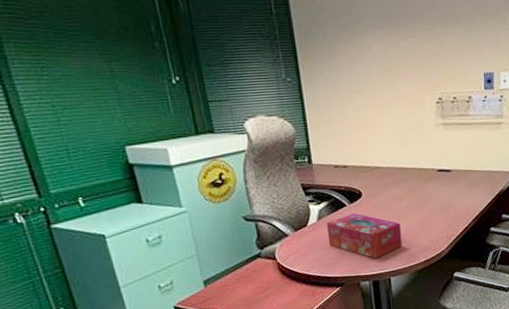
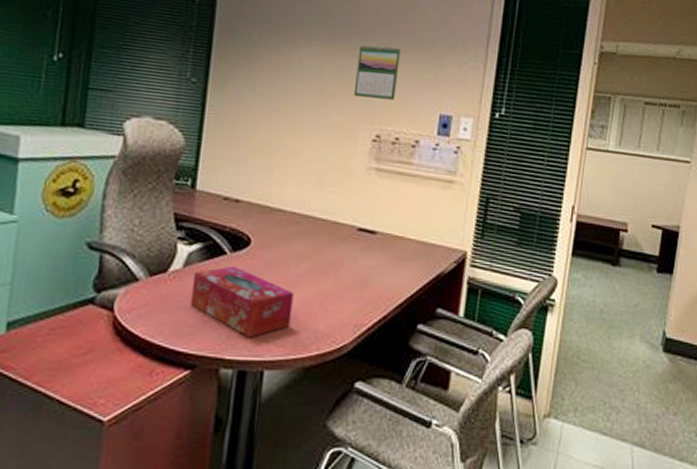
calendar: none [413,24,448,71] -> present [353,44,400,100]

